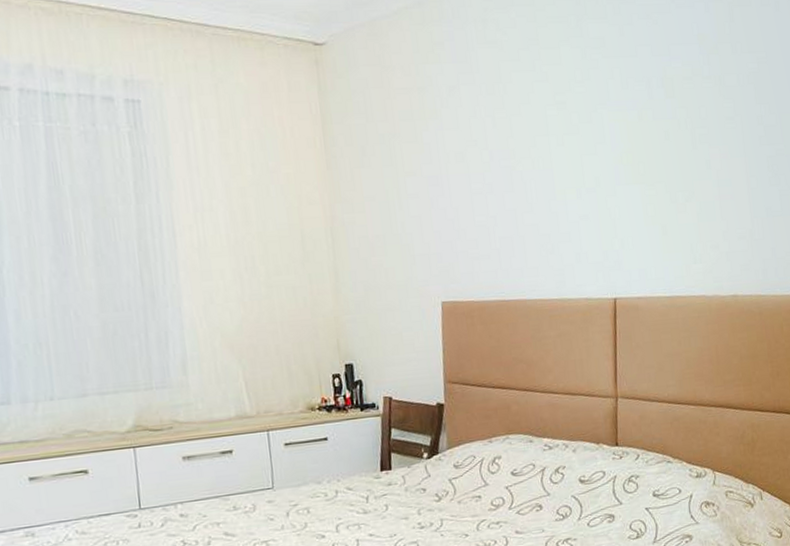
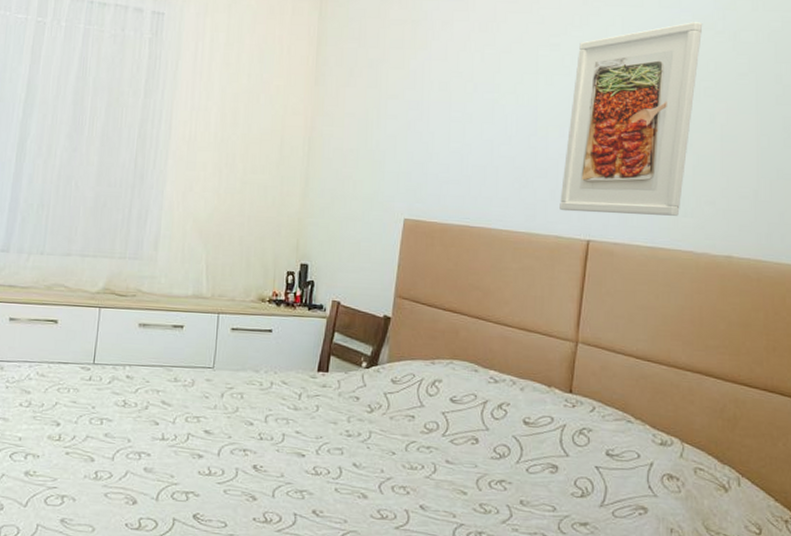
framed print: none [583,67,692,273] -> present [560,21,703,216]

